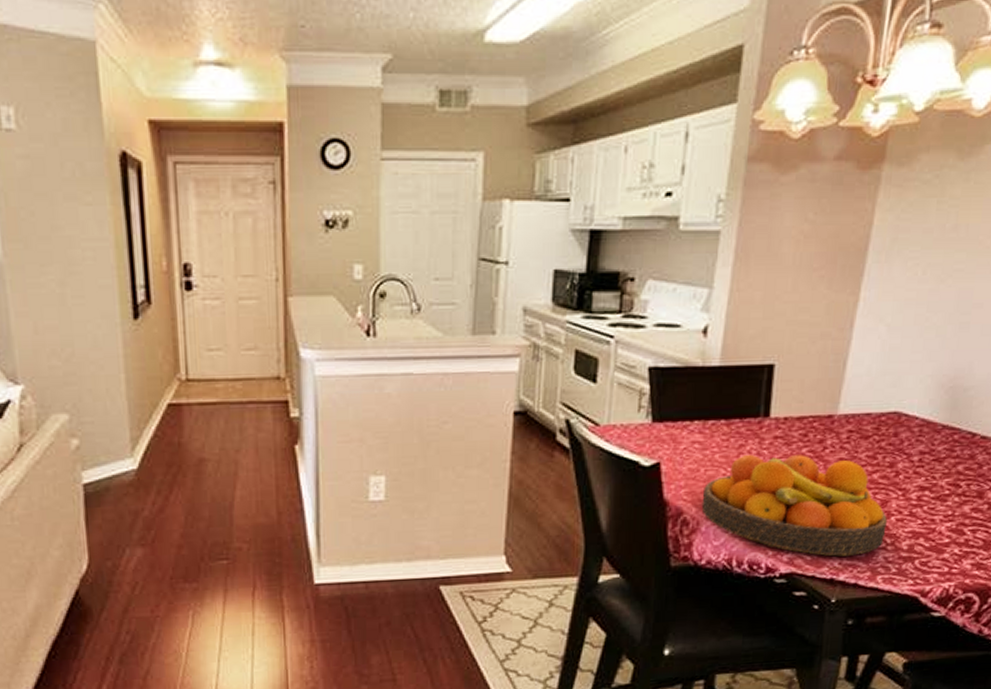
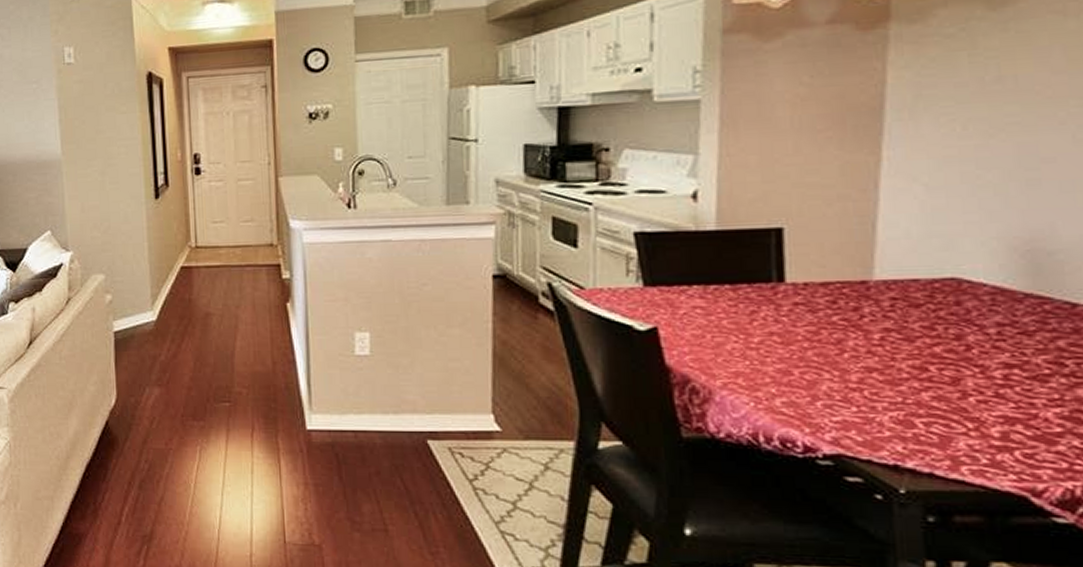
fruit bowl: present [701,454,887,557] -> none [711,321,965,440]

